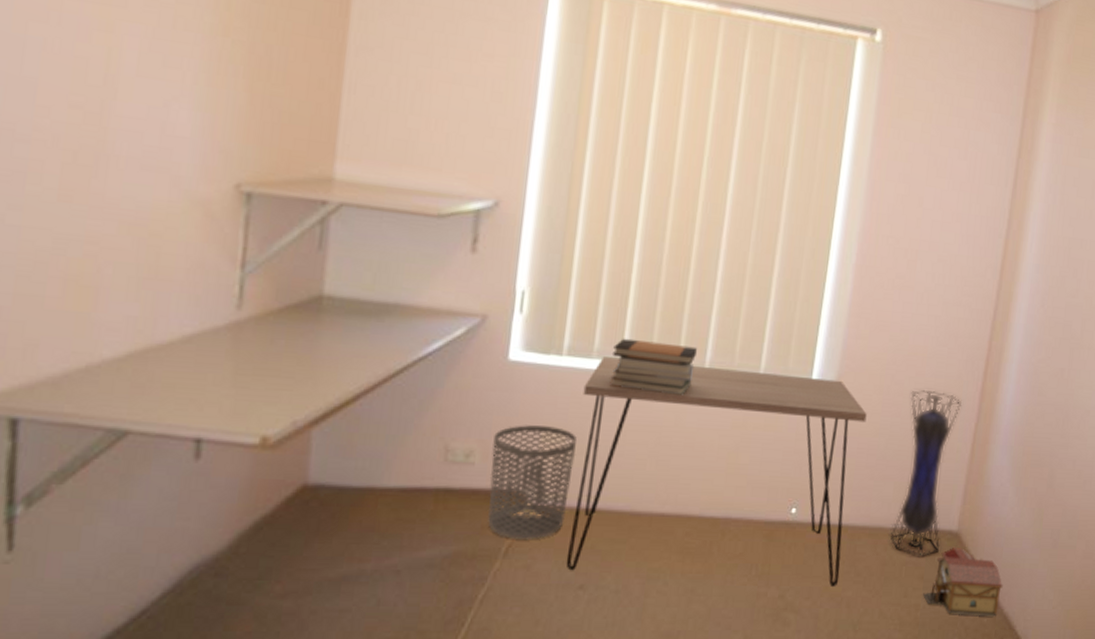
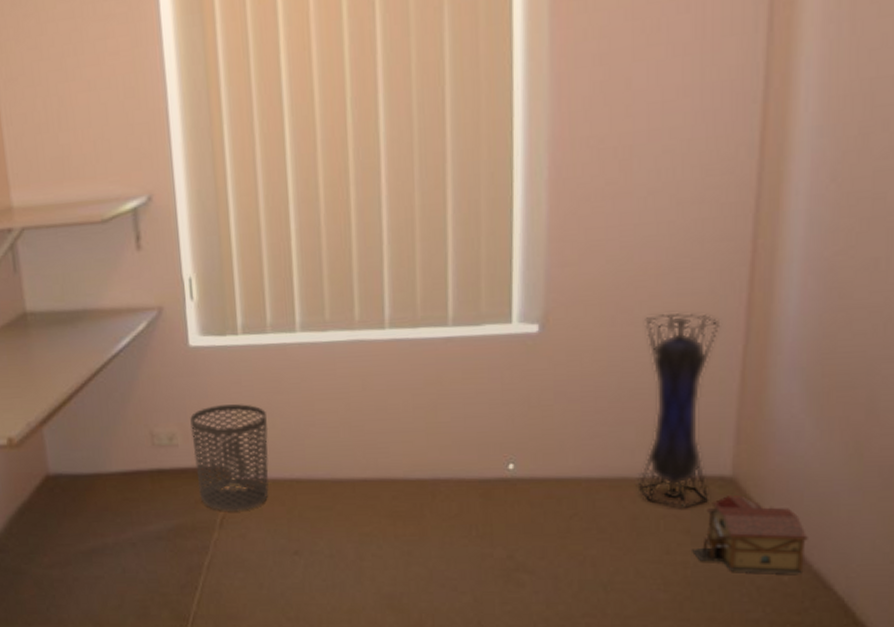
desk: present [566,357,867,587] -> none [264,317,588,545]
book stack: present [610,338,698,395] -> none [285,305,375,359]

